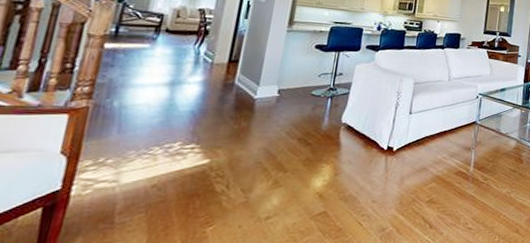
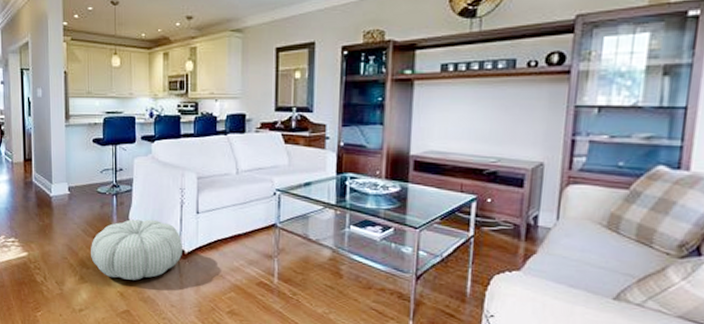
pouf: none [291,120,393,180] -> present [91,219,184,280]

